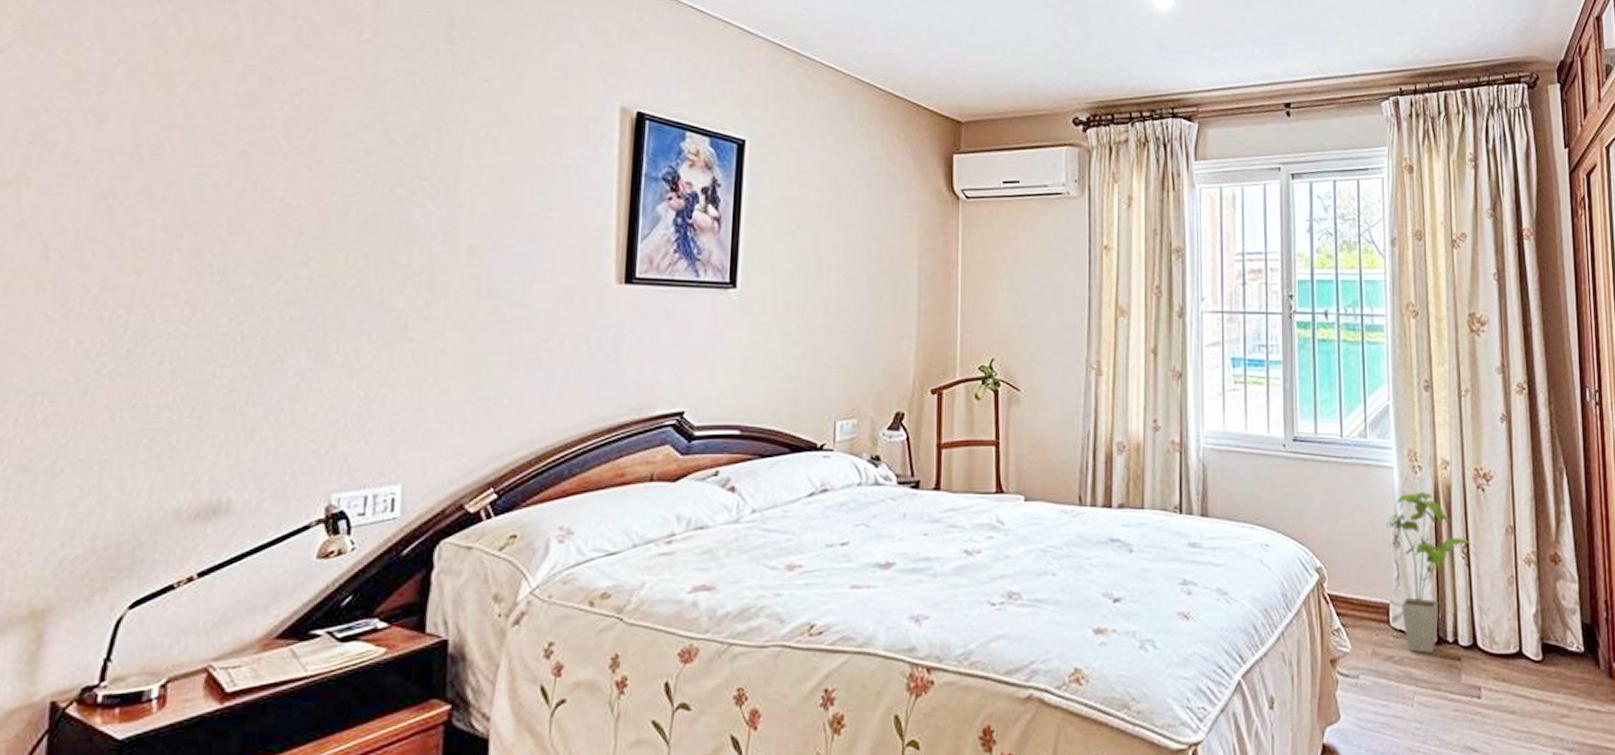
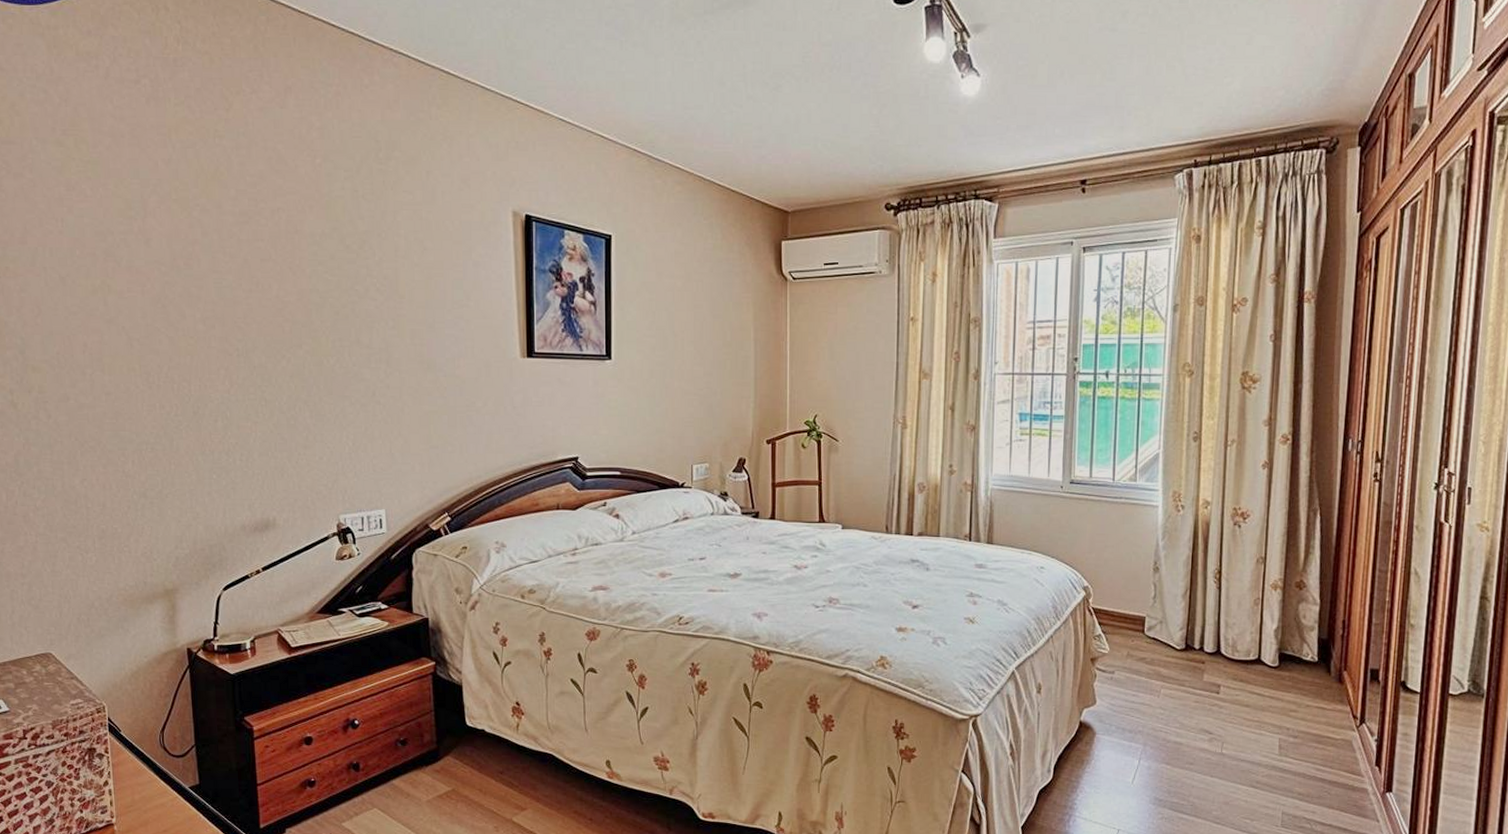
house plant: present [1387,492,1475,653] -> none [1149,527,1227,657]

